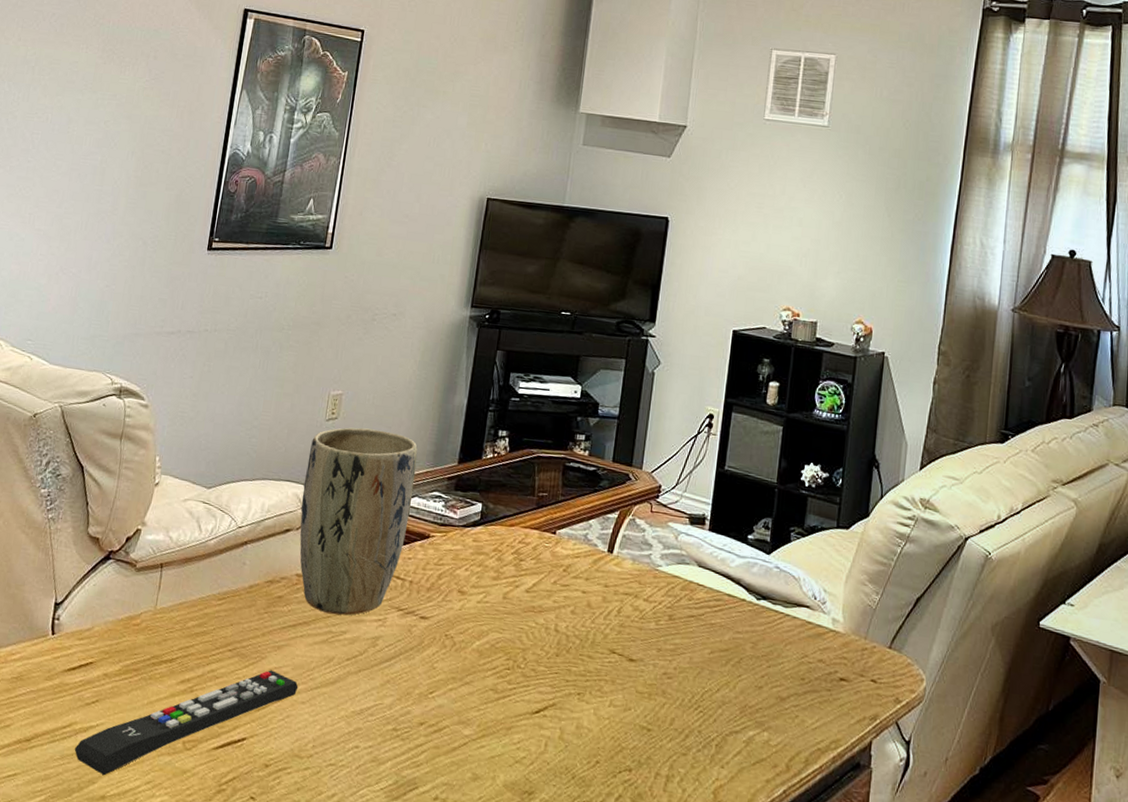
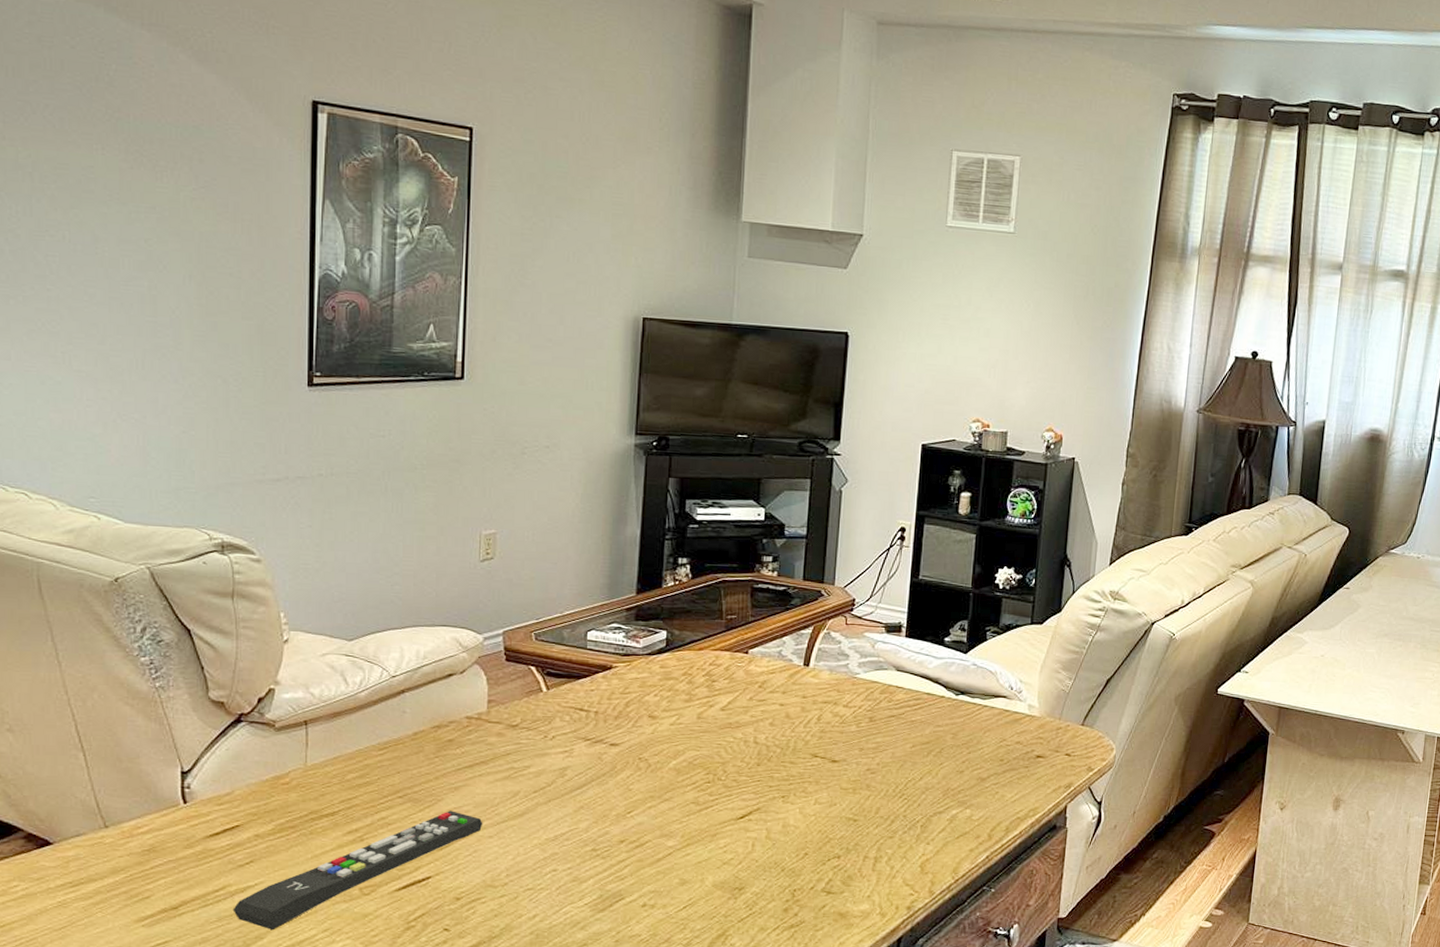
plant pot: present [299,427,418,616] -> none [462,566,590,752]

